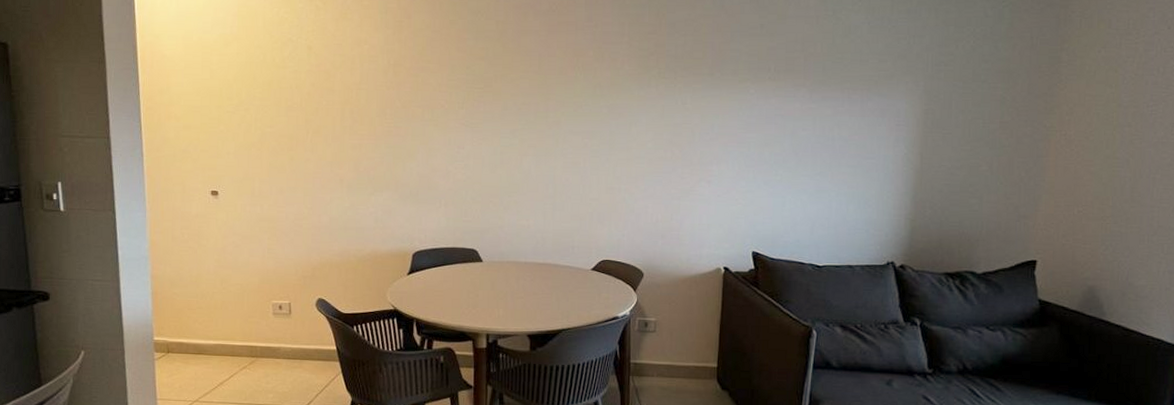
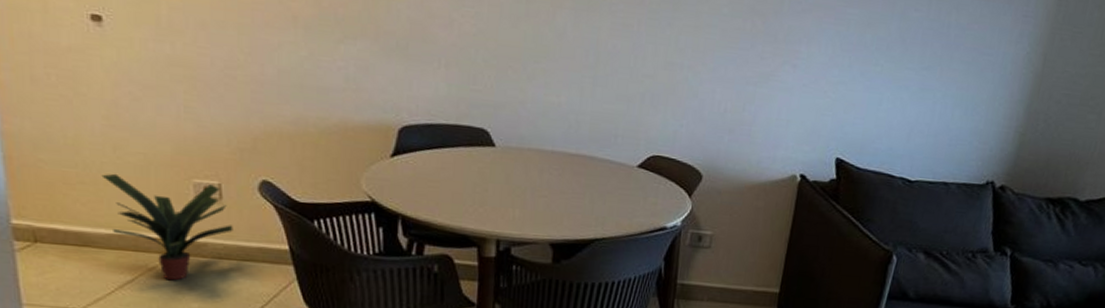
potted plant: none [213,300,298,377] -> present [101,173,233,281]

